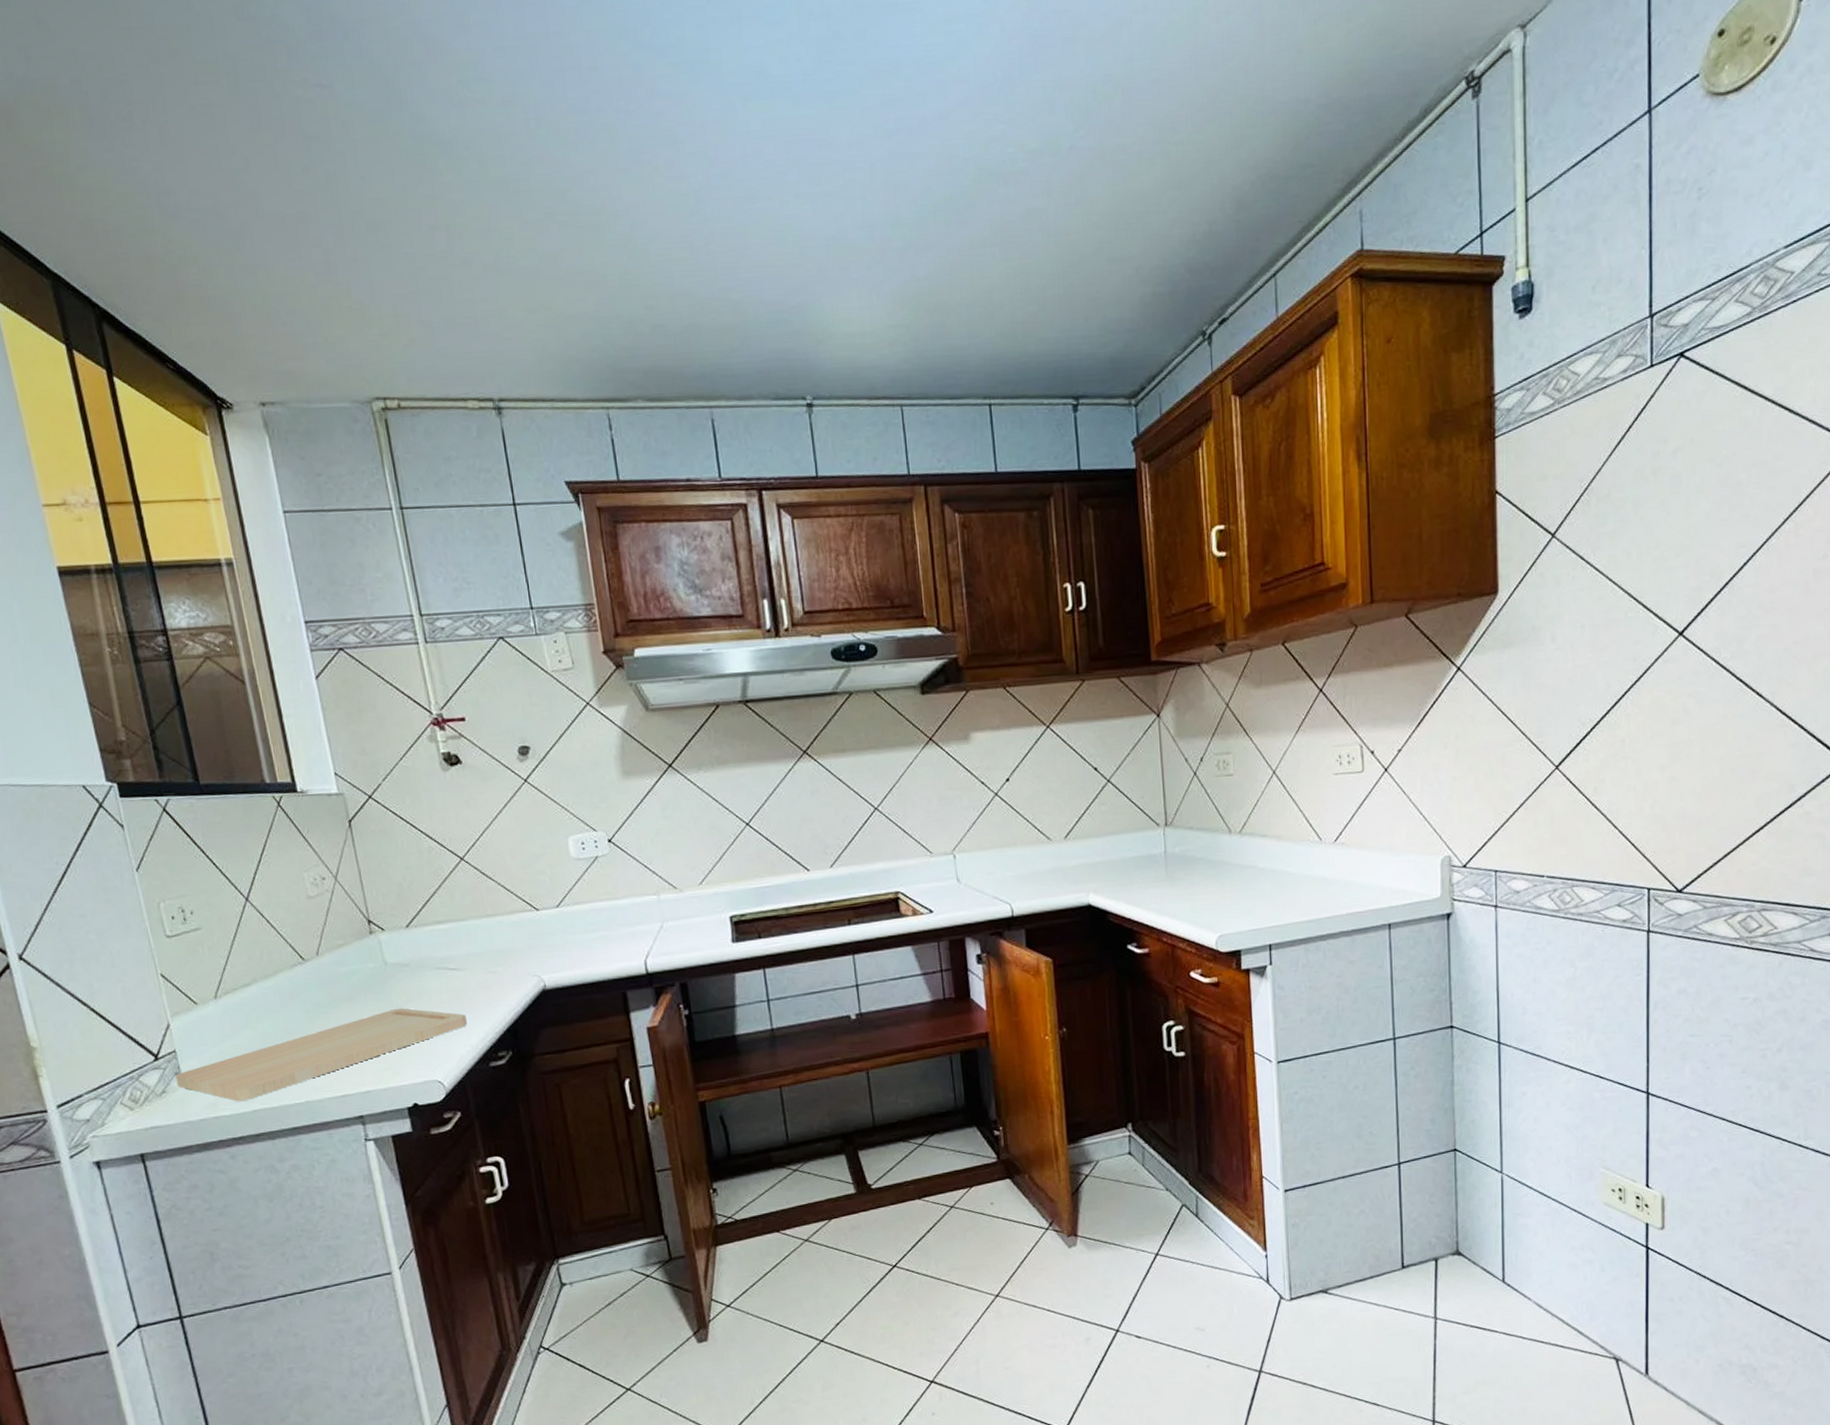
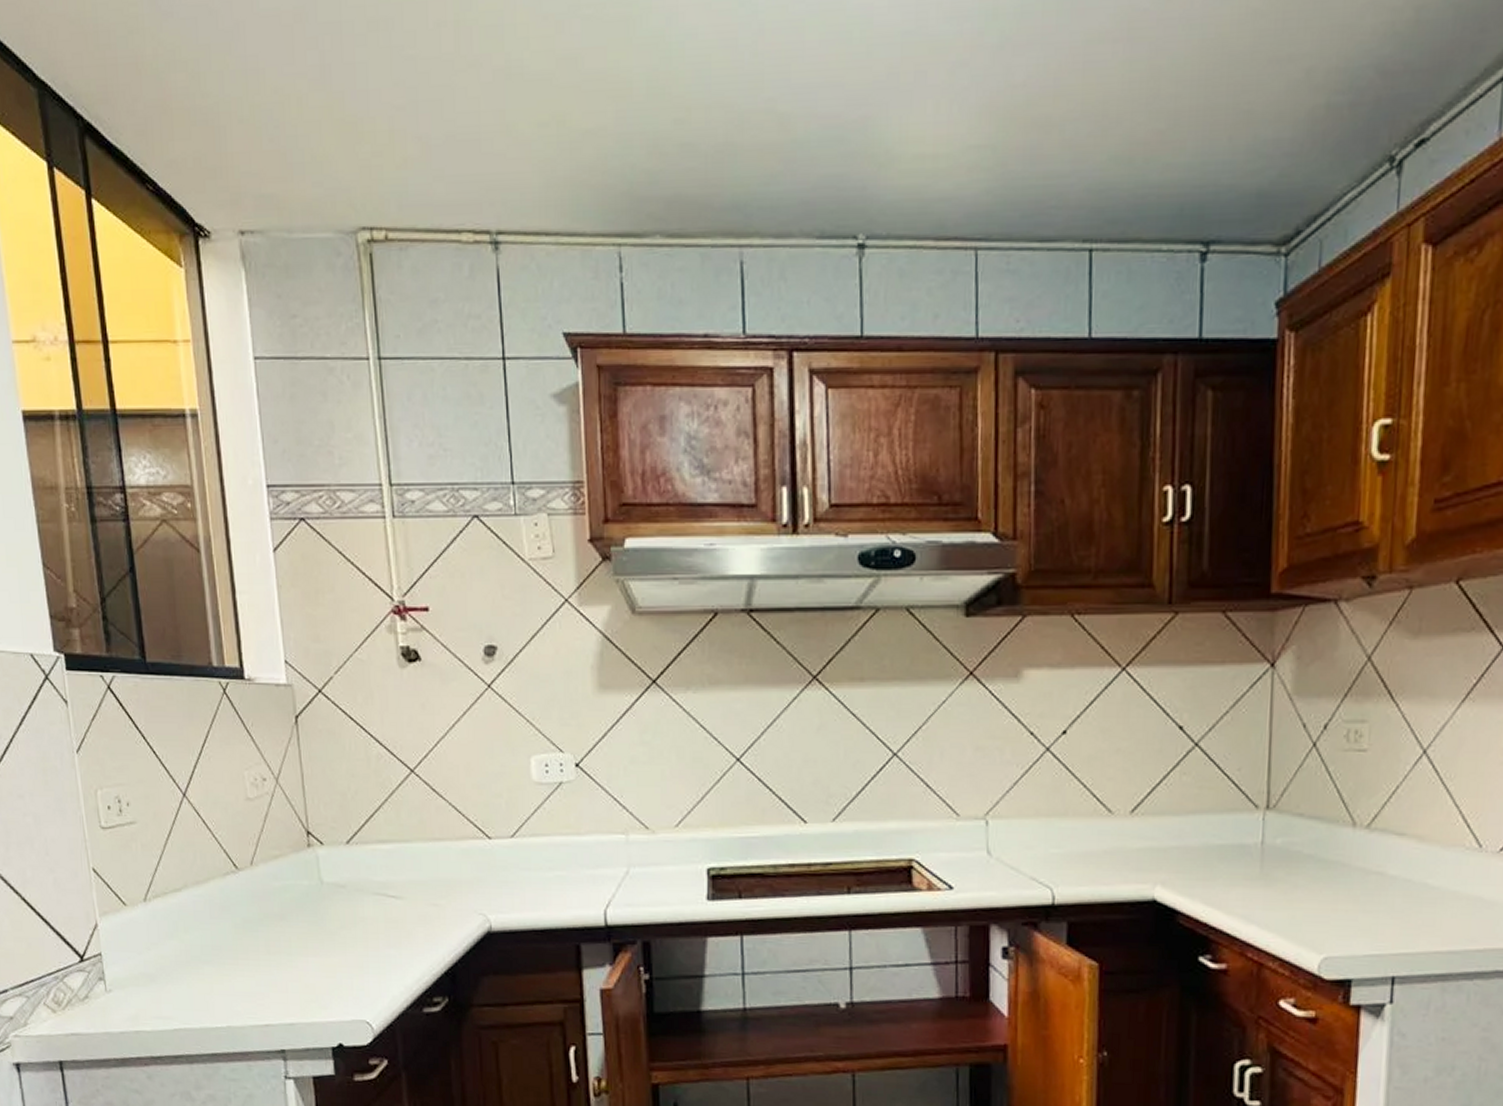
cutting board: present [175,1008,467,1102] -> none [99,934,402,1018]

